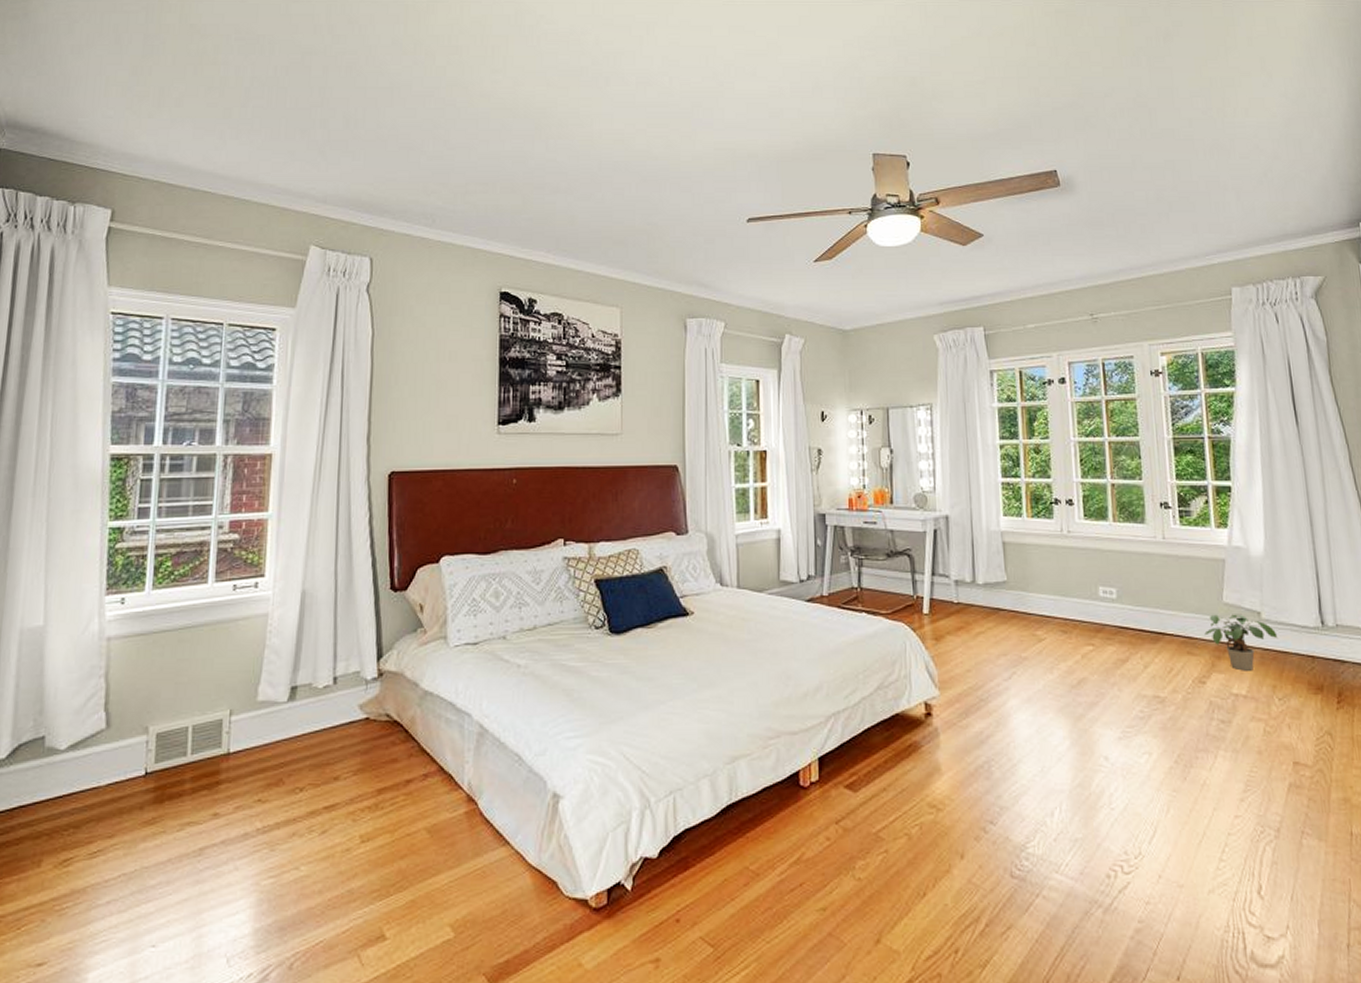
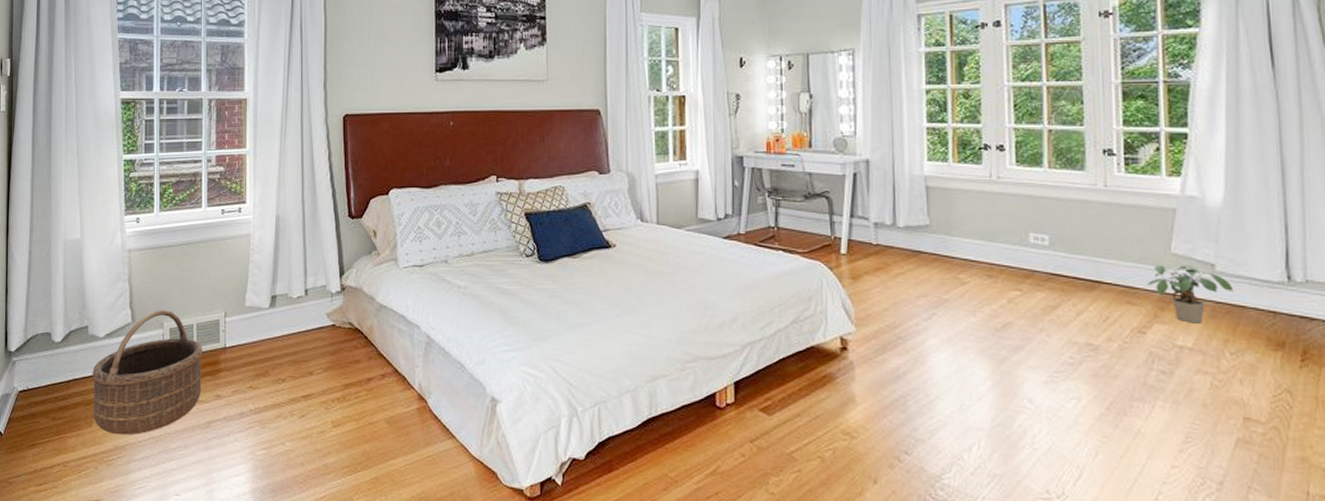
basket: none [44,709,199,875] -> present [92,309,203,435]

